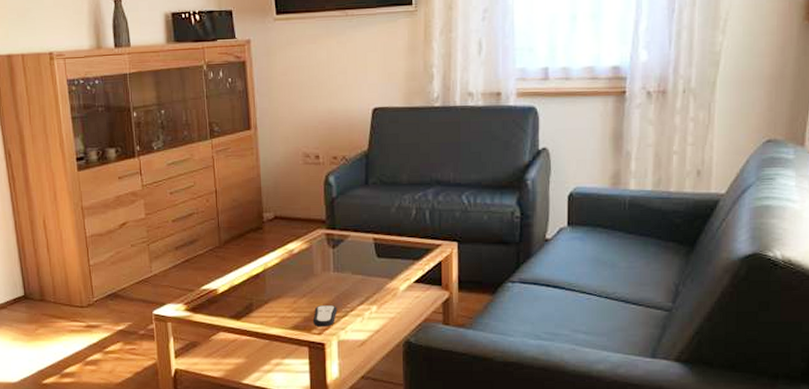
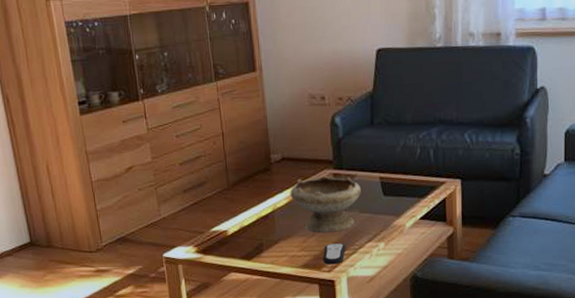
bowl: none [281,235,355,294] -> present [290,175,362,233]

